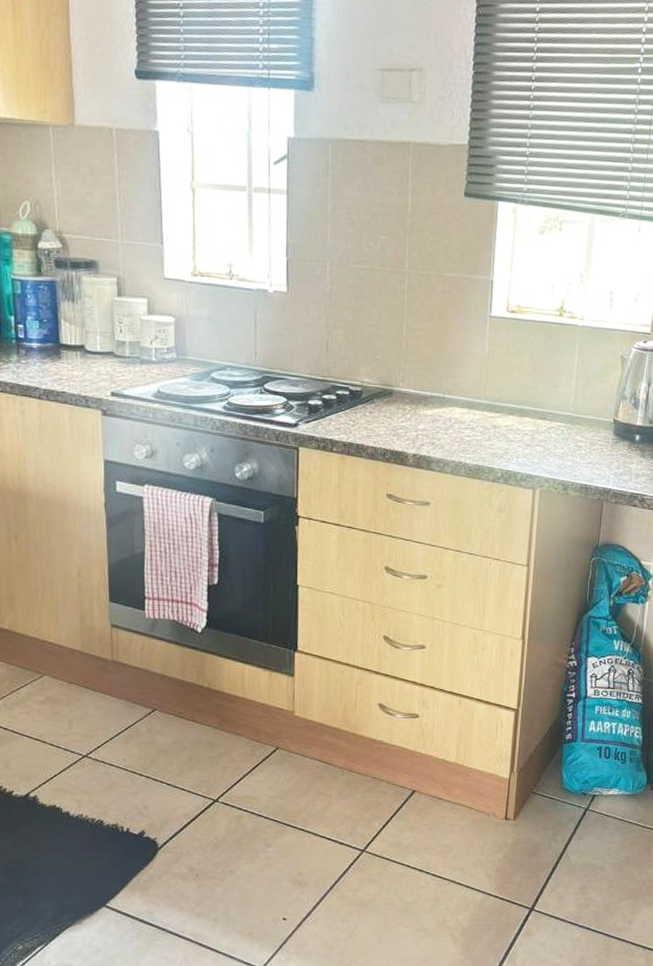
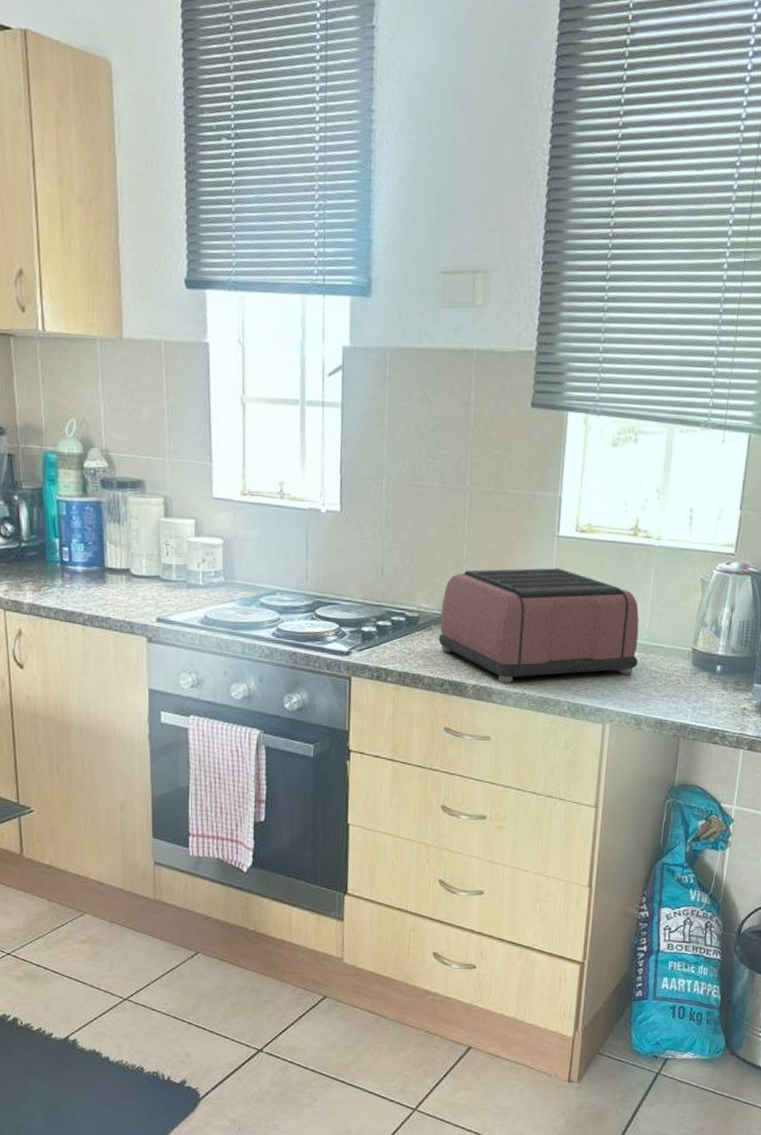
toaster: none [380,345,566,452] -> present [438,568,640,683]

